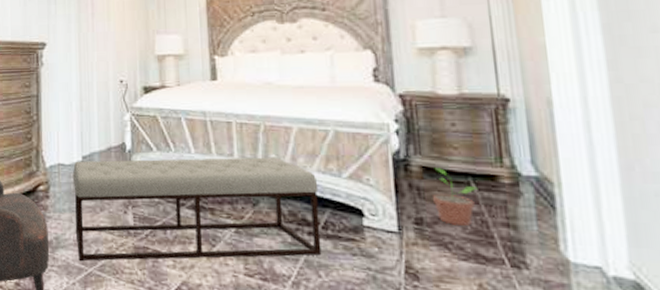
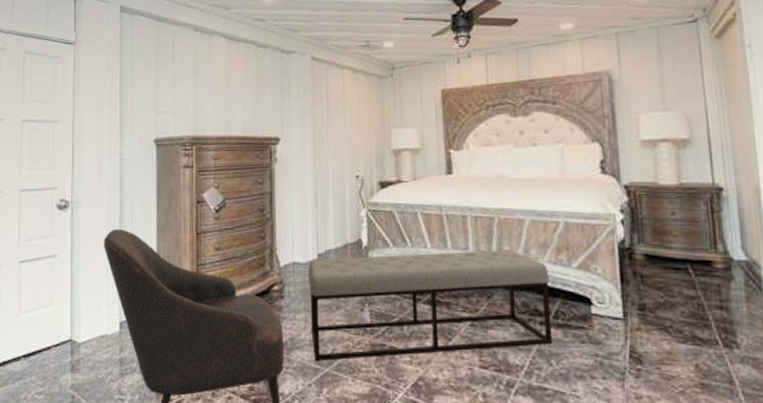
potted plant: present [433,168,478,226] -> none [655,255,695,309]

